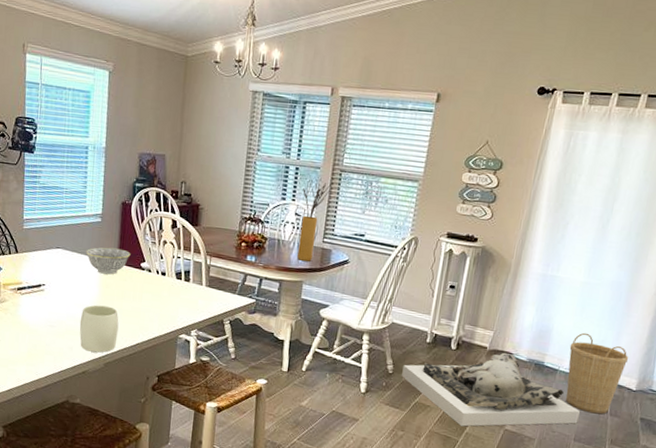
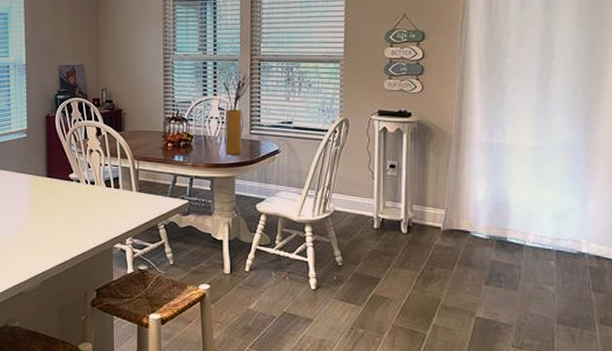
mug: present [79,305,119,353] -> none [13,221,52,271]
bowl: present [86,247,131,275] -> none [14,162,59,189]
dog bed: present [402,352,580,427] -> none [353,231,558,318]
basket: present [566,332,629,415] -> none [532,201,602,291]

